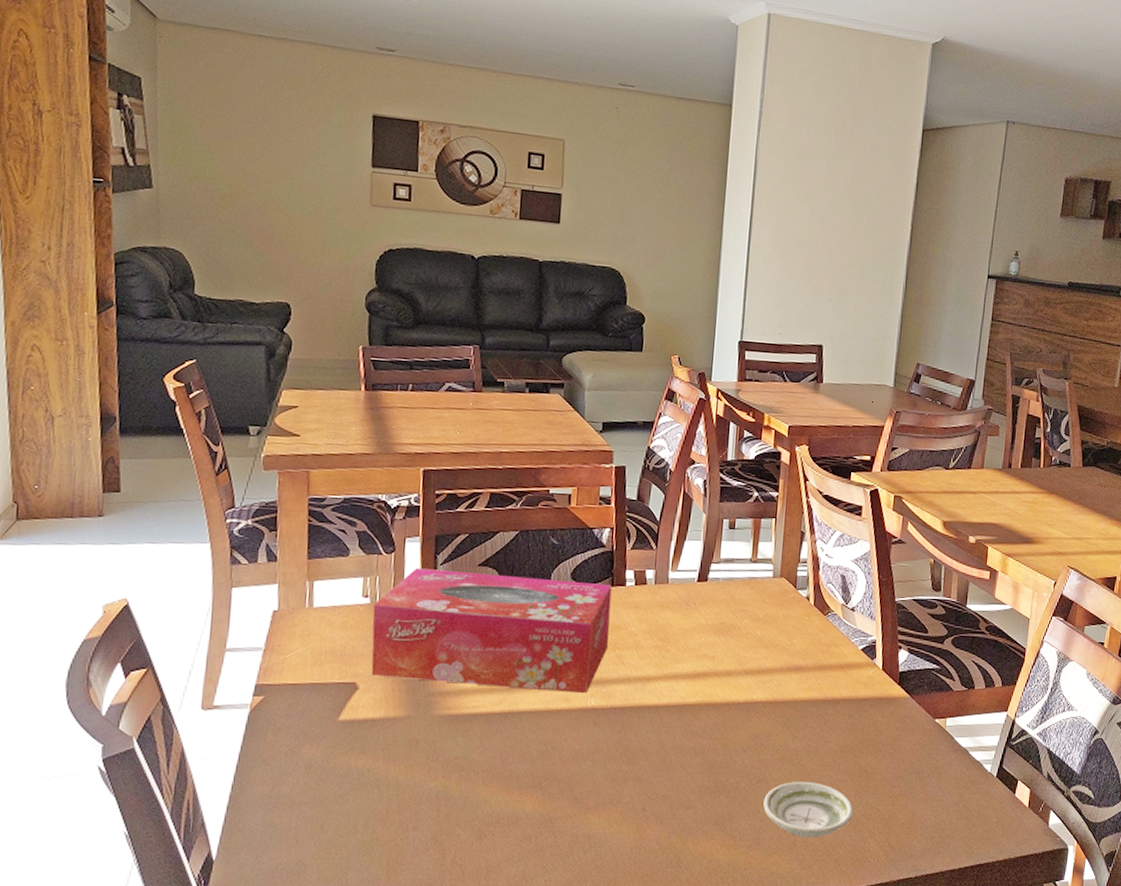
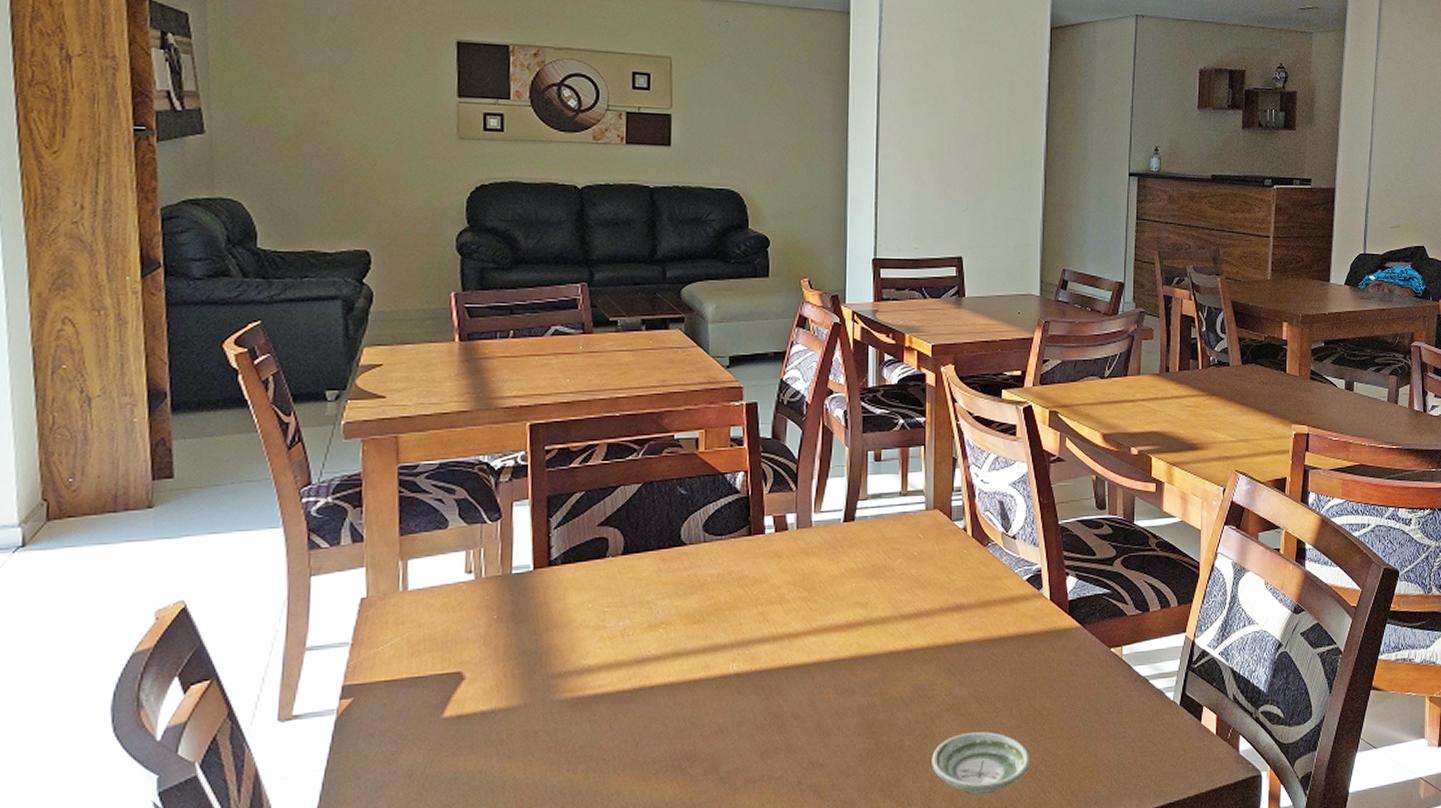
tissue box: present [371,568,612,694] -> none [478,533,750,663]

